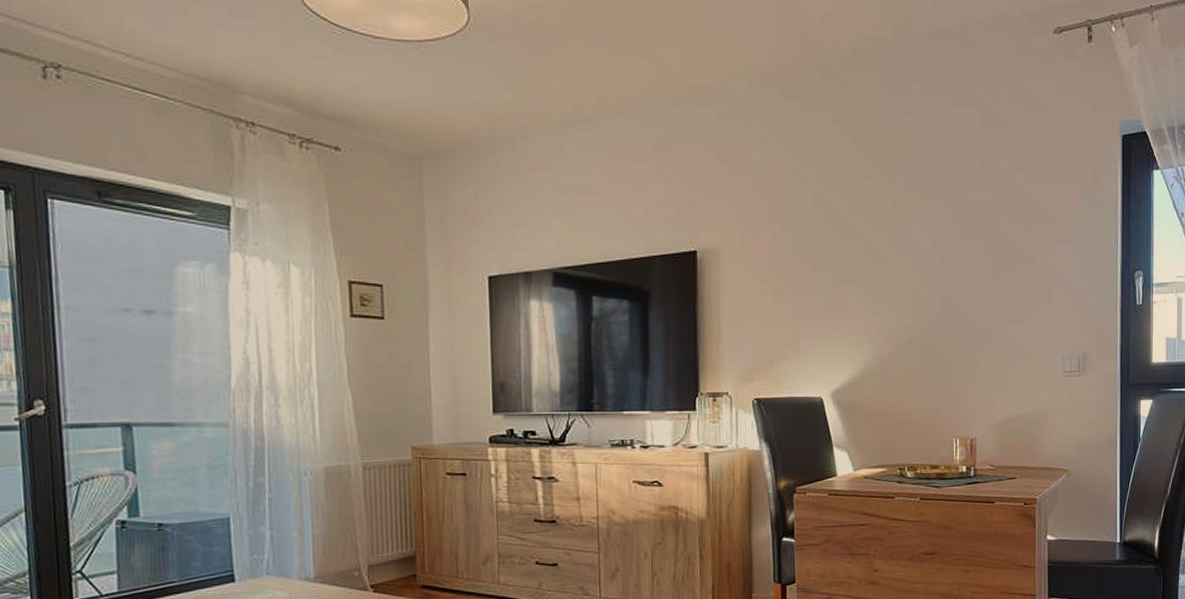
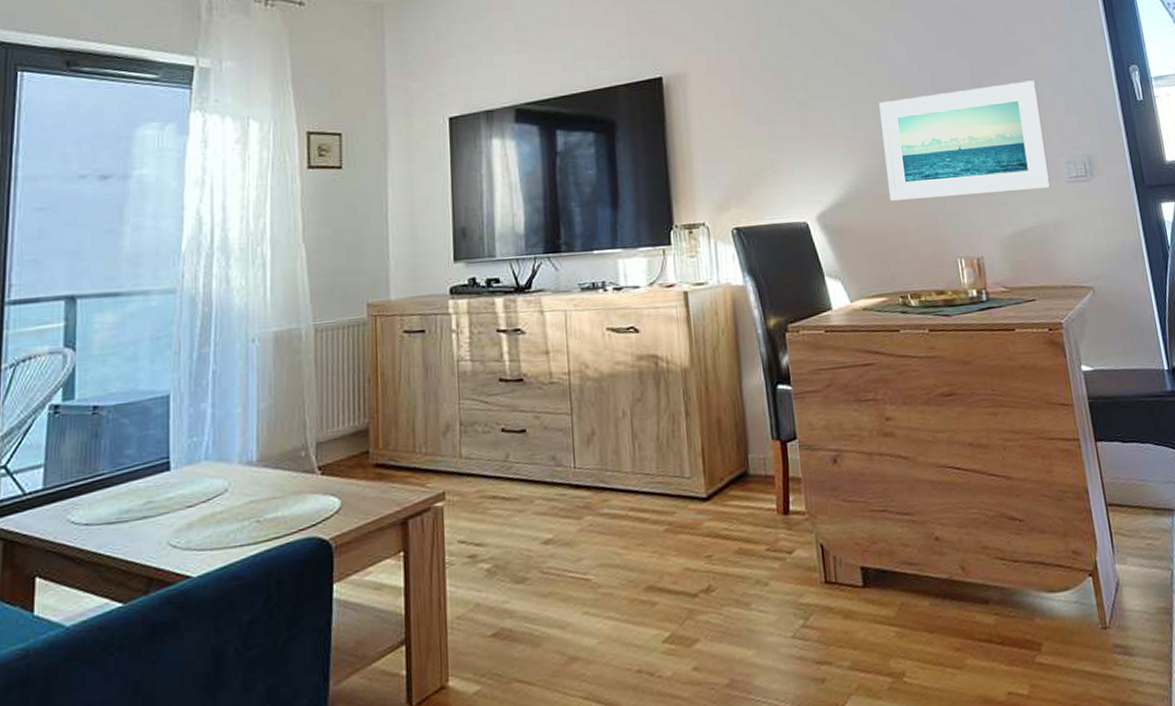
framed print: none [900,279,1047,383] -> present [879,80,1051,201]

